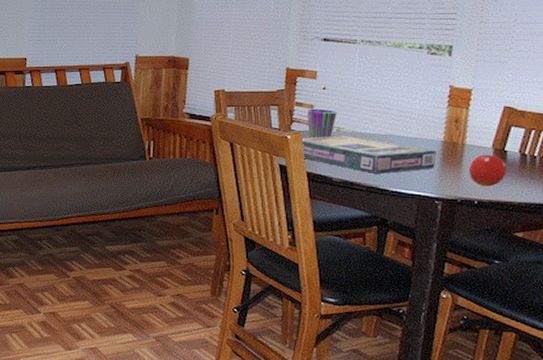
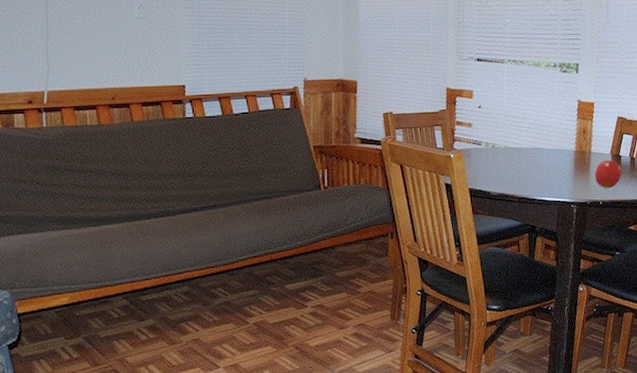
video game box: present [300,135,436,174] -> none [462,151,571,185]
cup: present [308,108,337,138] -> none [467,127,491,156]

